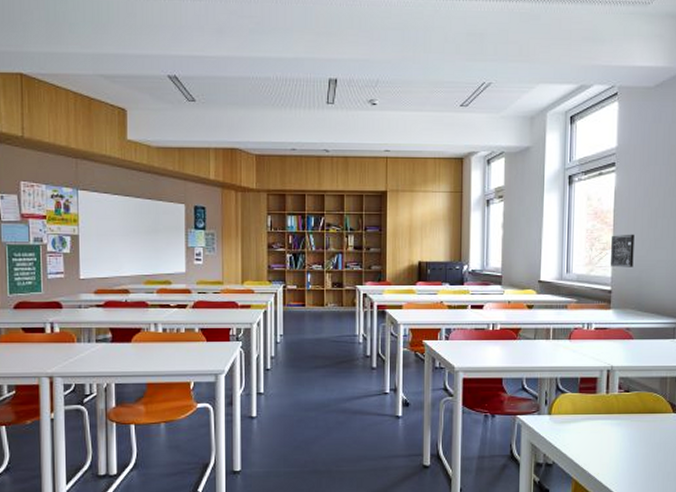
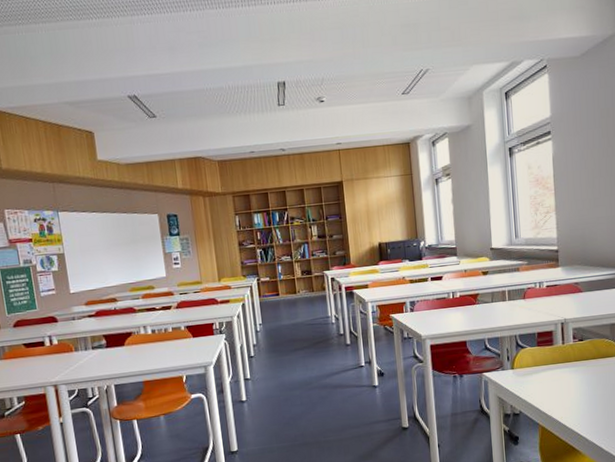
wall art: present [611,234,635,267] -> none [554,195,576,228]

